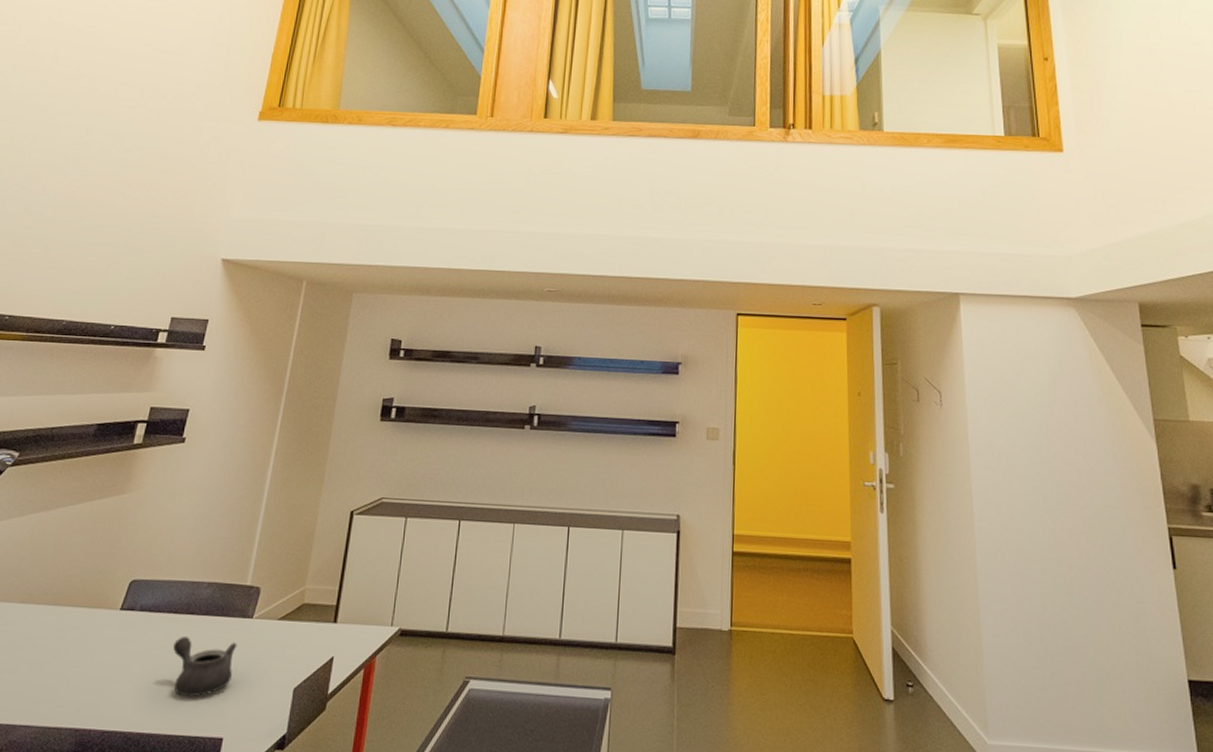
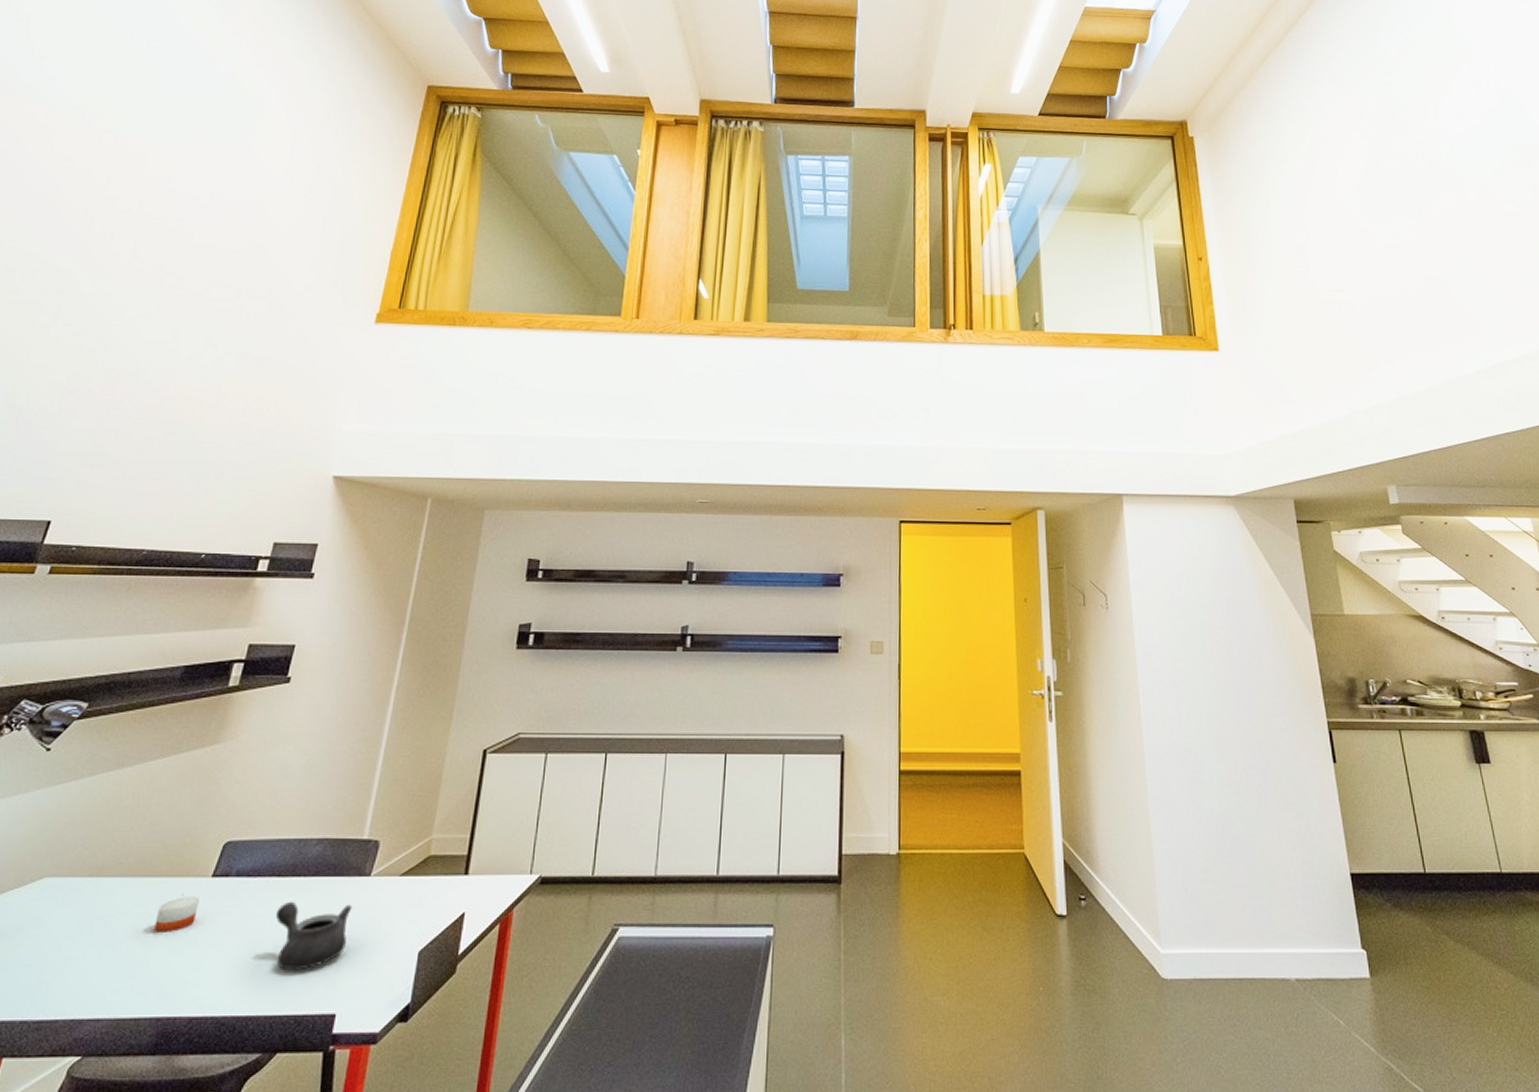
candle: none [73,622,110,656] -> present [154,893,199,932]

